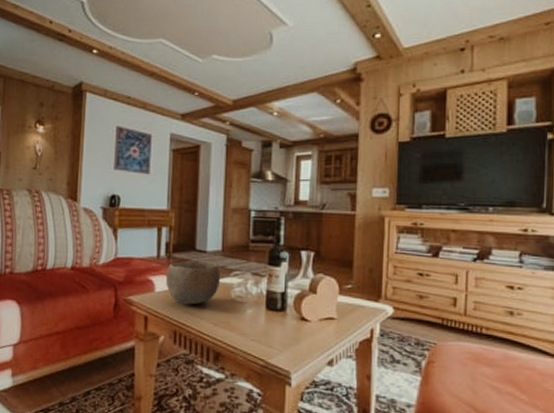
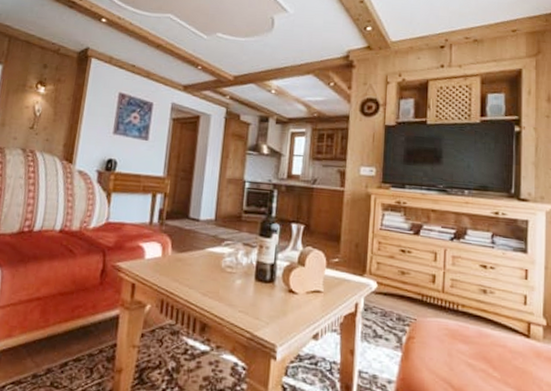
bowl: present [166,260,221,305] -> none [156,228,213,274]

